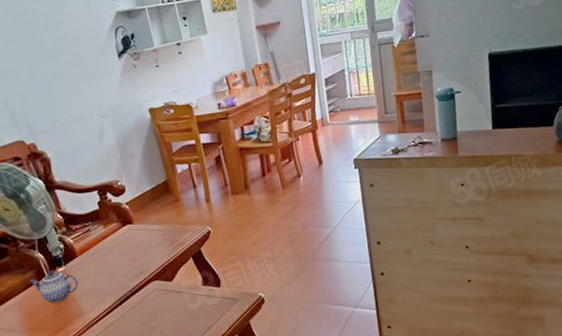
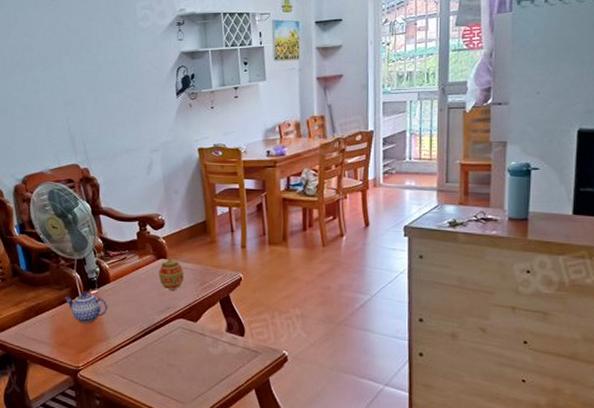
decorative egg: none [126,223,153,255] -> present [158,258,184,291]

